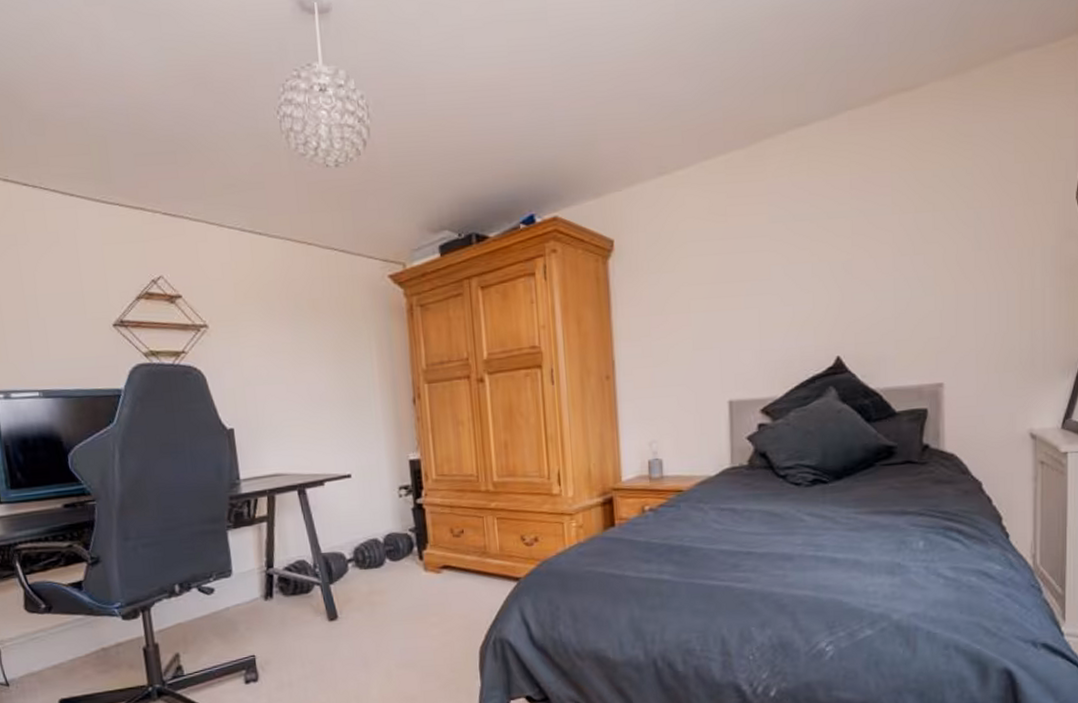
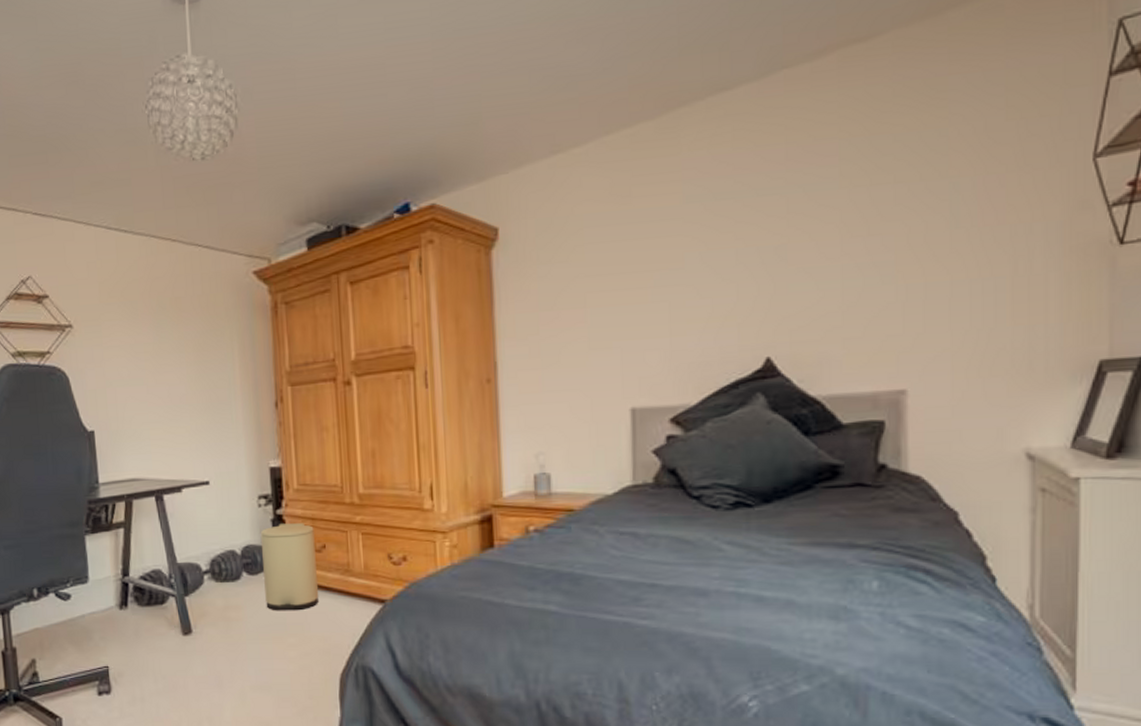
pedal bin: none [401,511,459,593] -> present [260,523,319,611]

